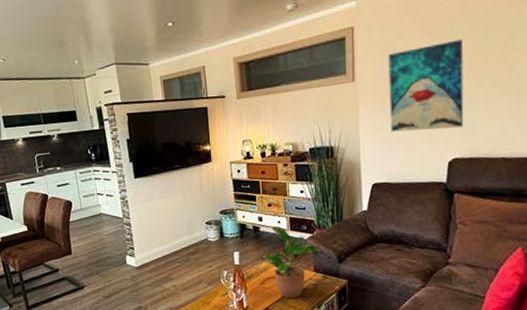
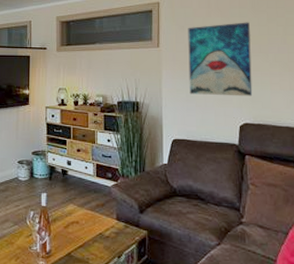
potted plant: present [261,225,322,299] -> none [67,171,124,246]

